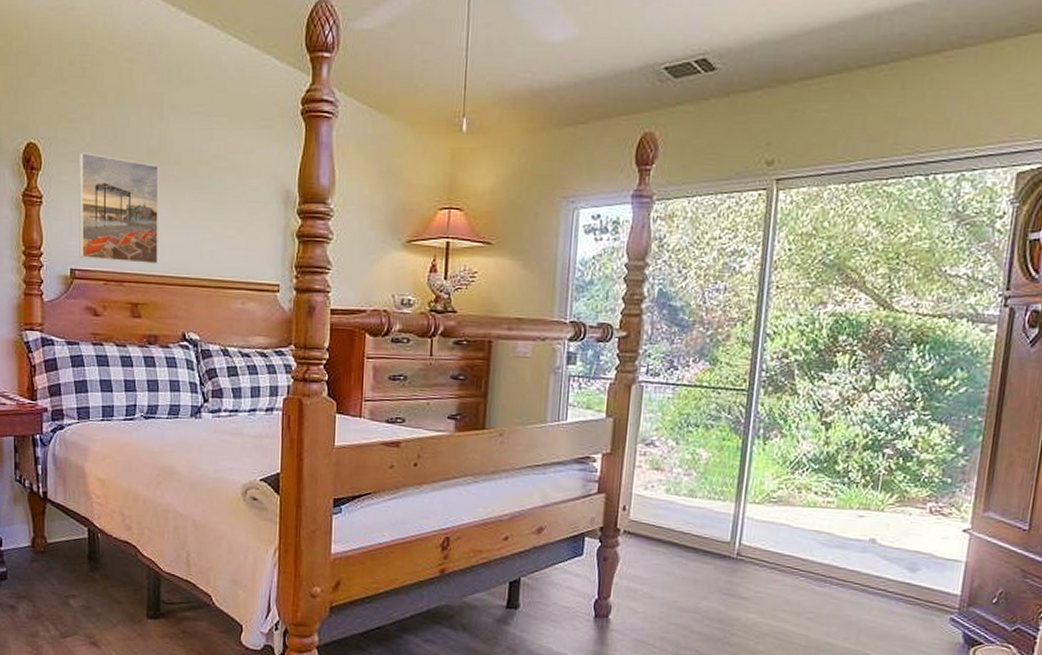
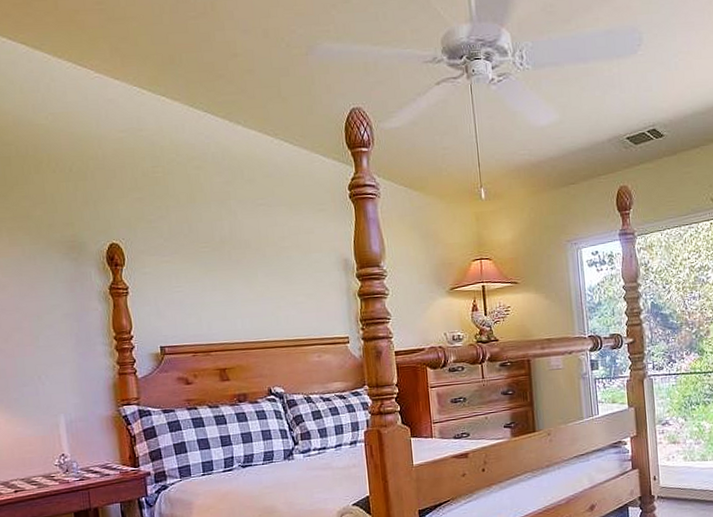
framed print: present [79,152,159,265] -> none [159,246,241,337]

